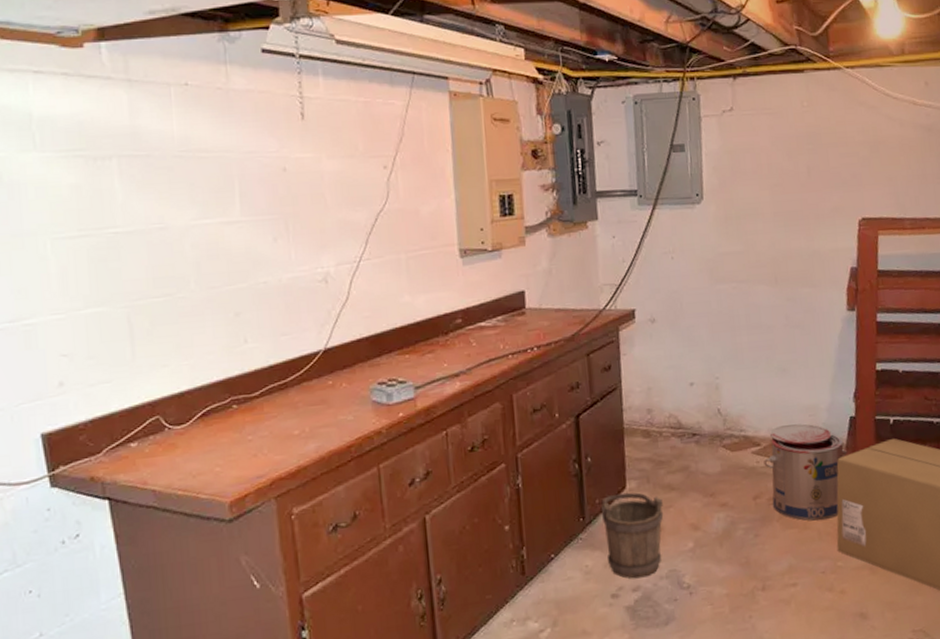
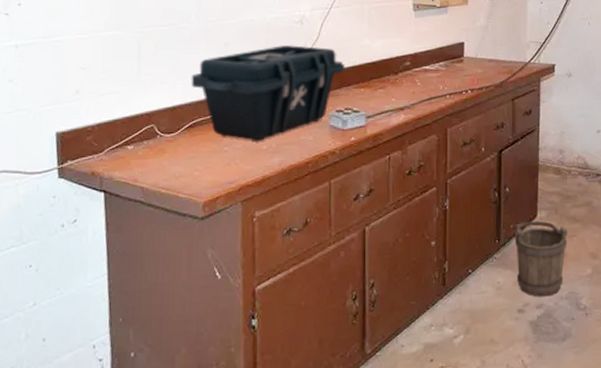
toolbox: none [198,309,384,426] -> present [191,45,345,141]

